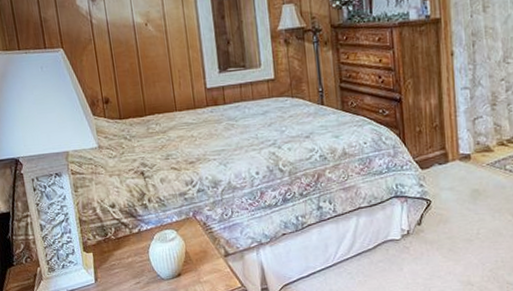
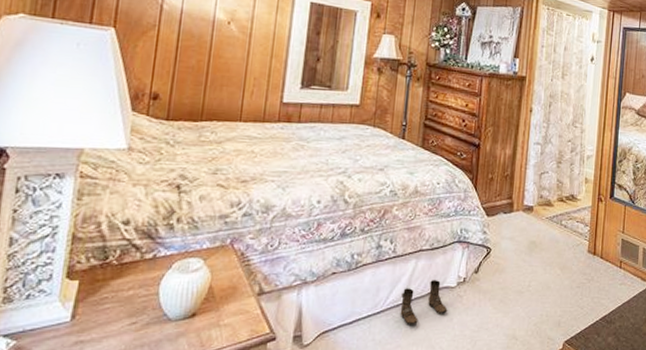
boots: none [349,234,396,276] -> present [400,280,448,325]

